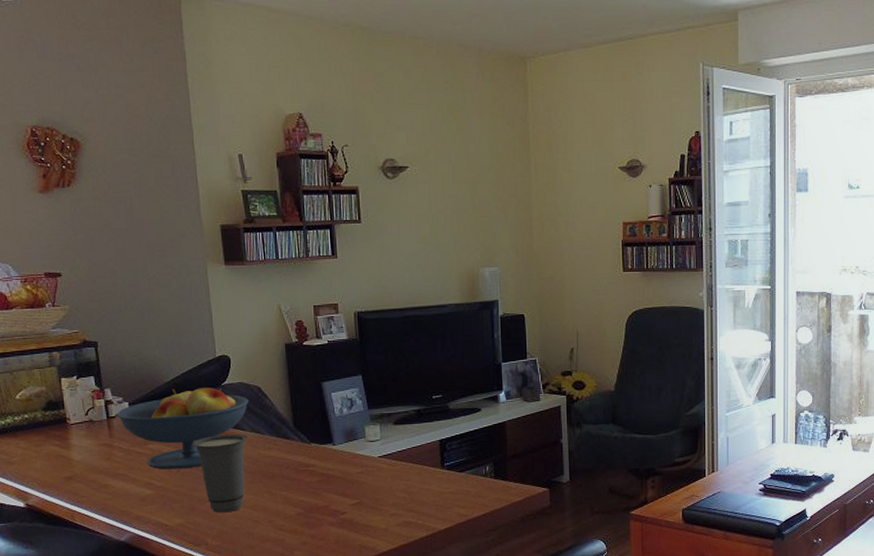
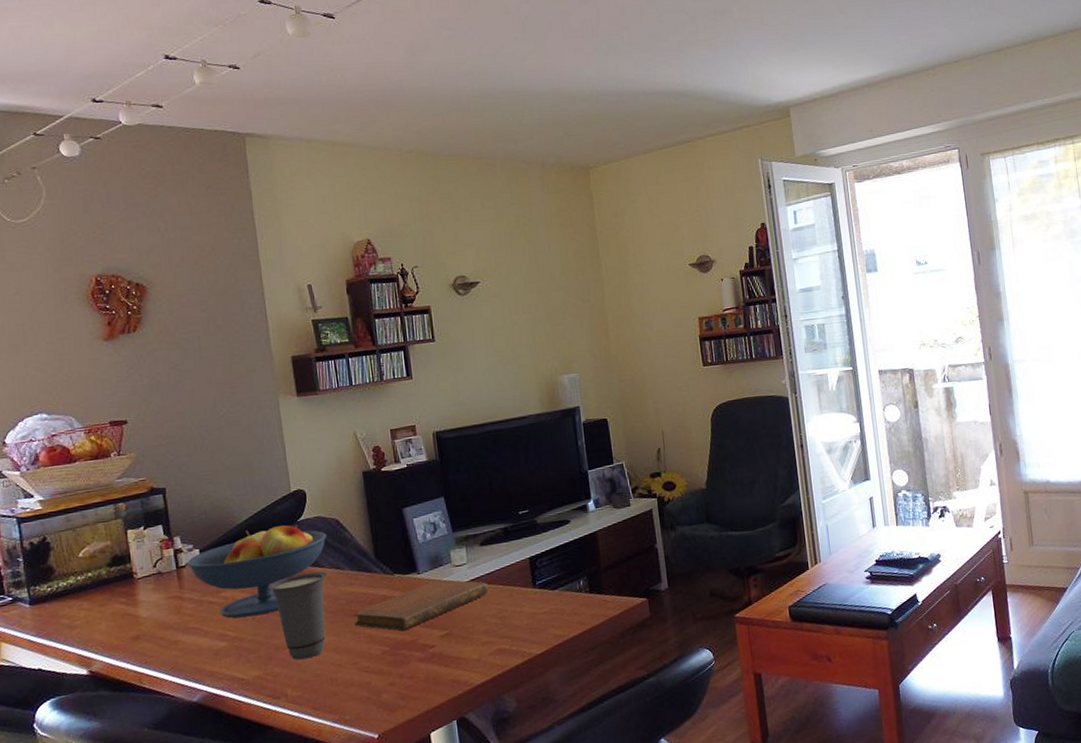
notebook: none [271,452,400,496] -> present [353,579,489,631]

